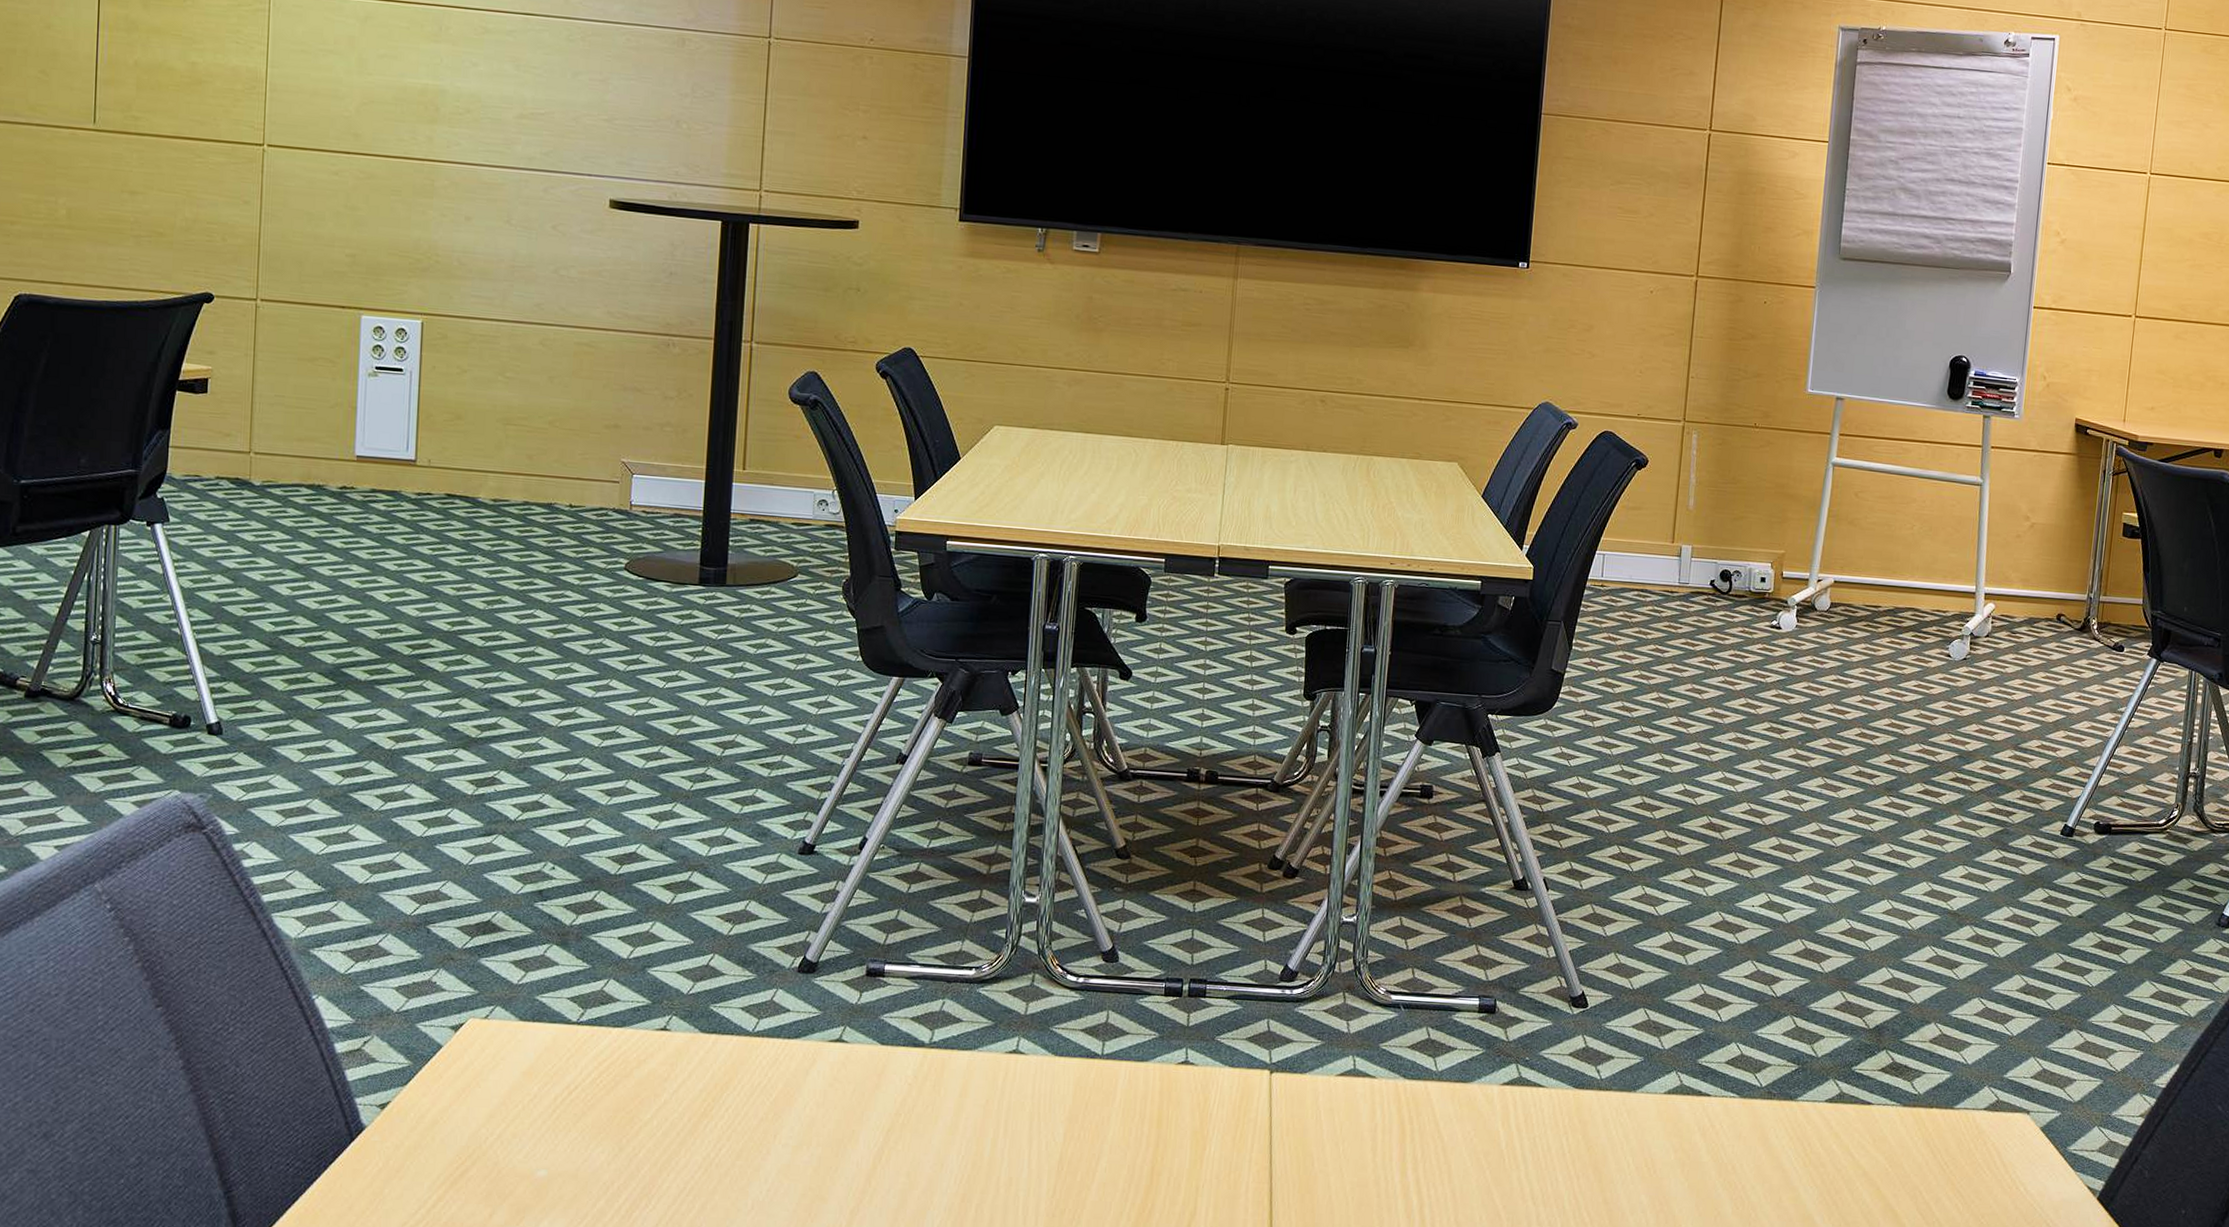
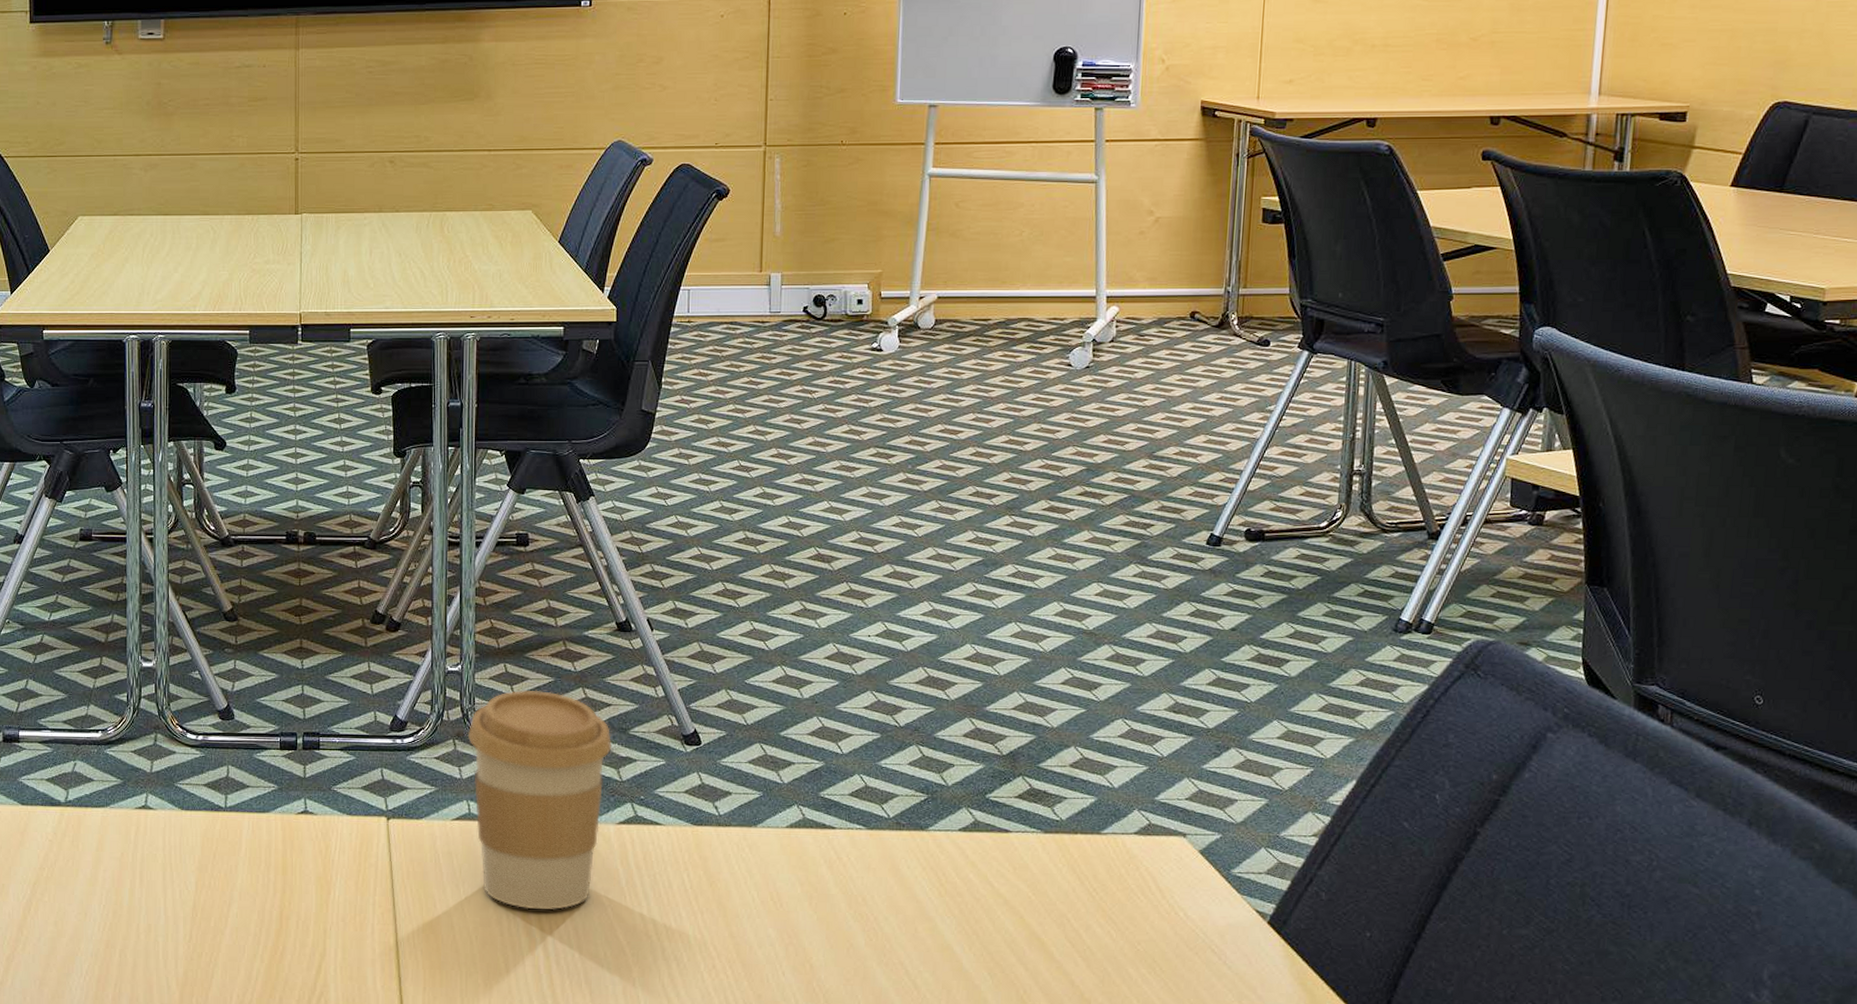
coffee cup: none [1357,944,1502,1171] -> present [467,689,613,910]

